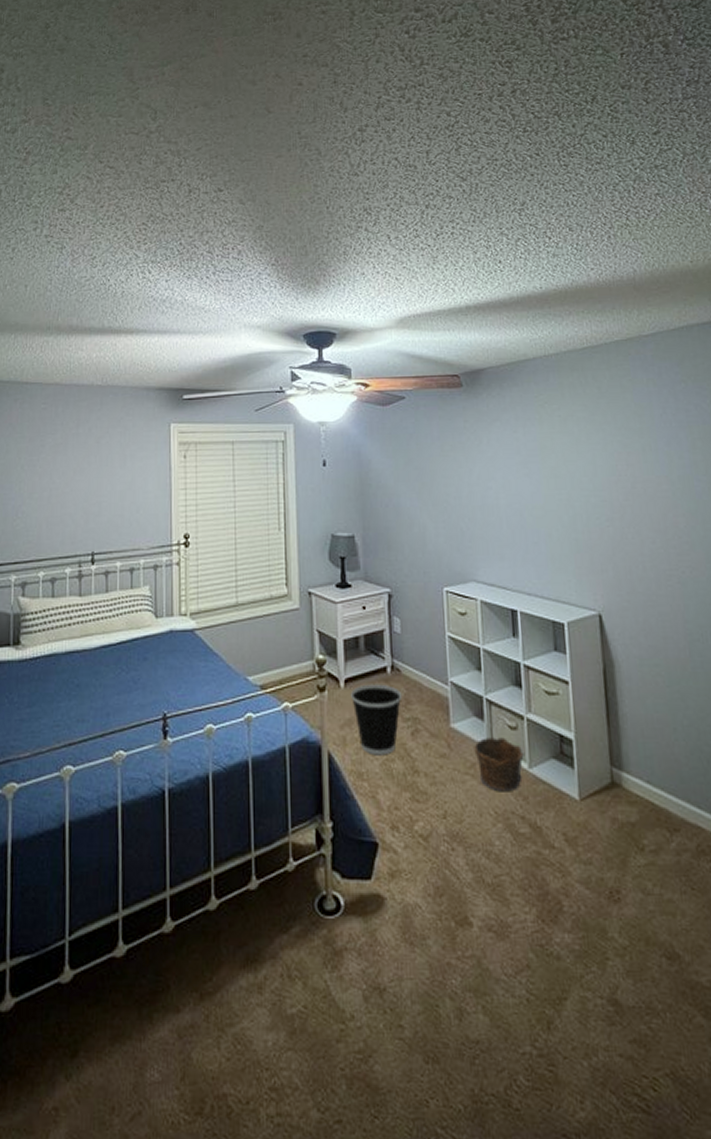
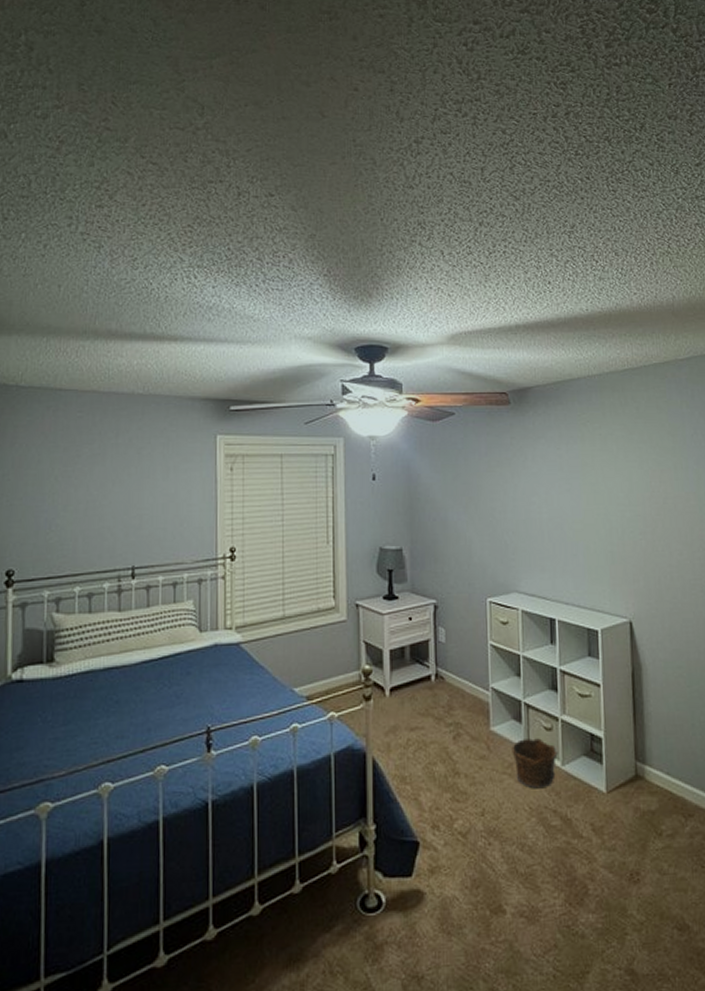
wastebasket: present [350,684,403,756] -> none [395,691,446,760]

